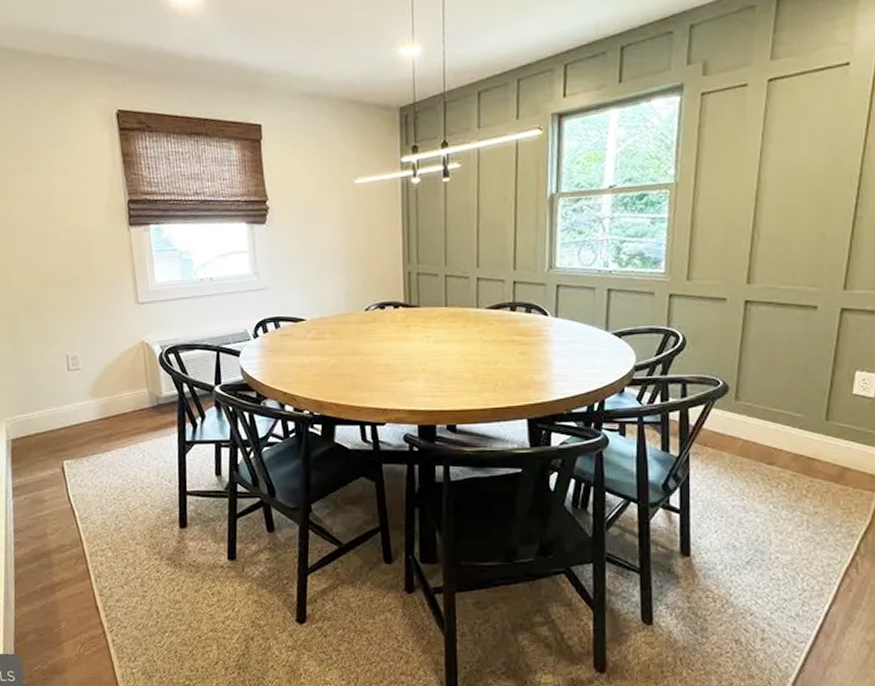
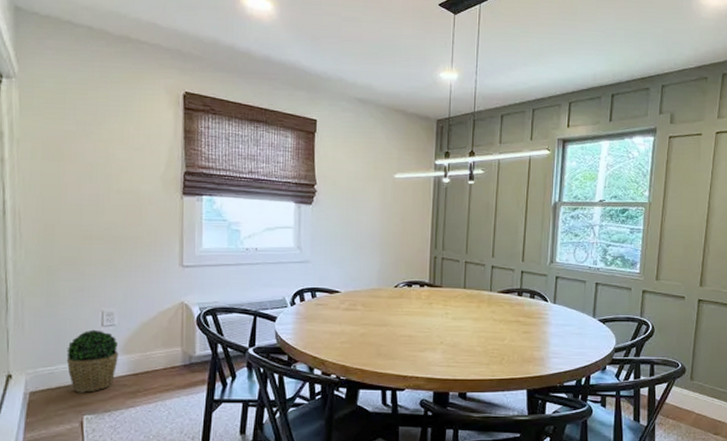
potted plant: none [39,374,88,440] -> present [66,329,119,394]

